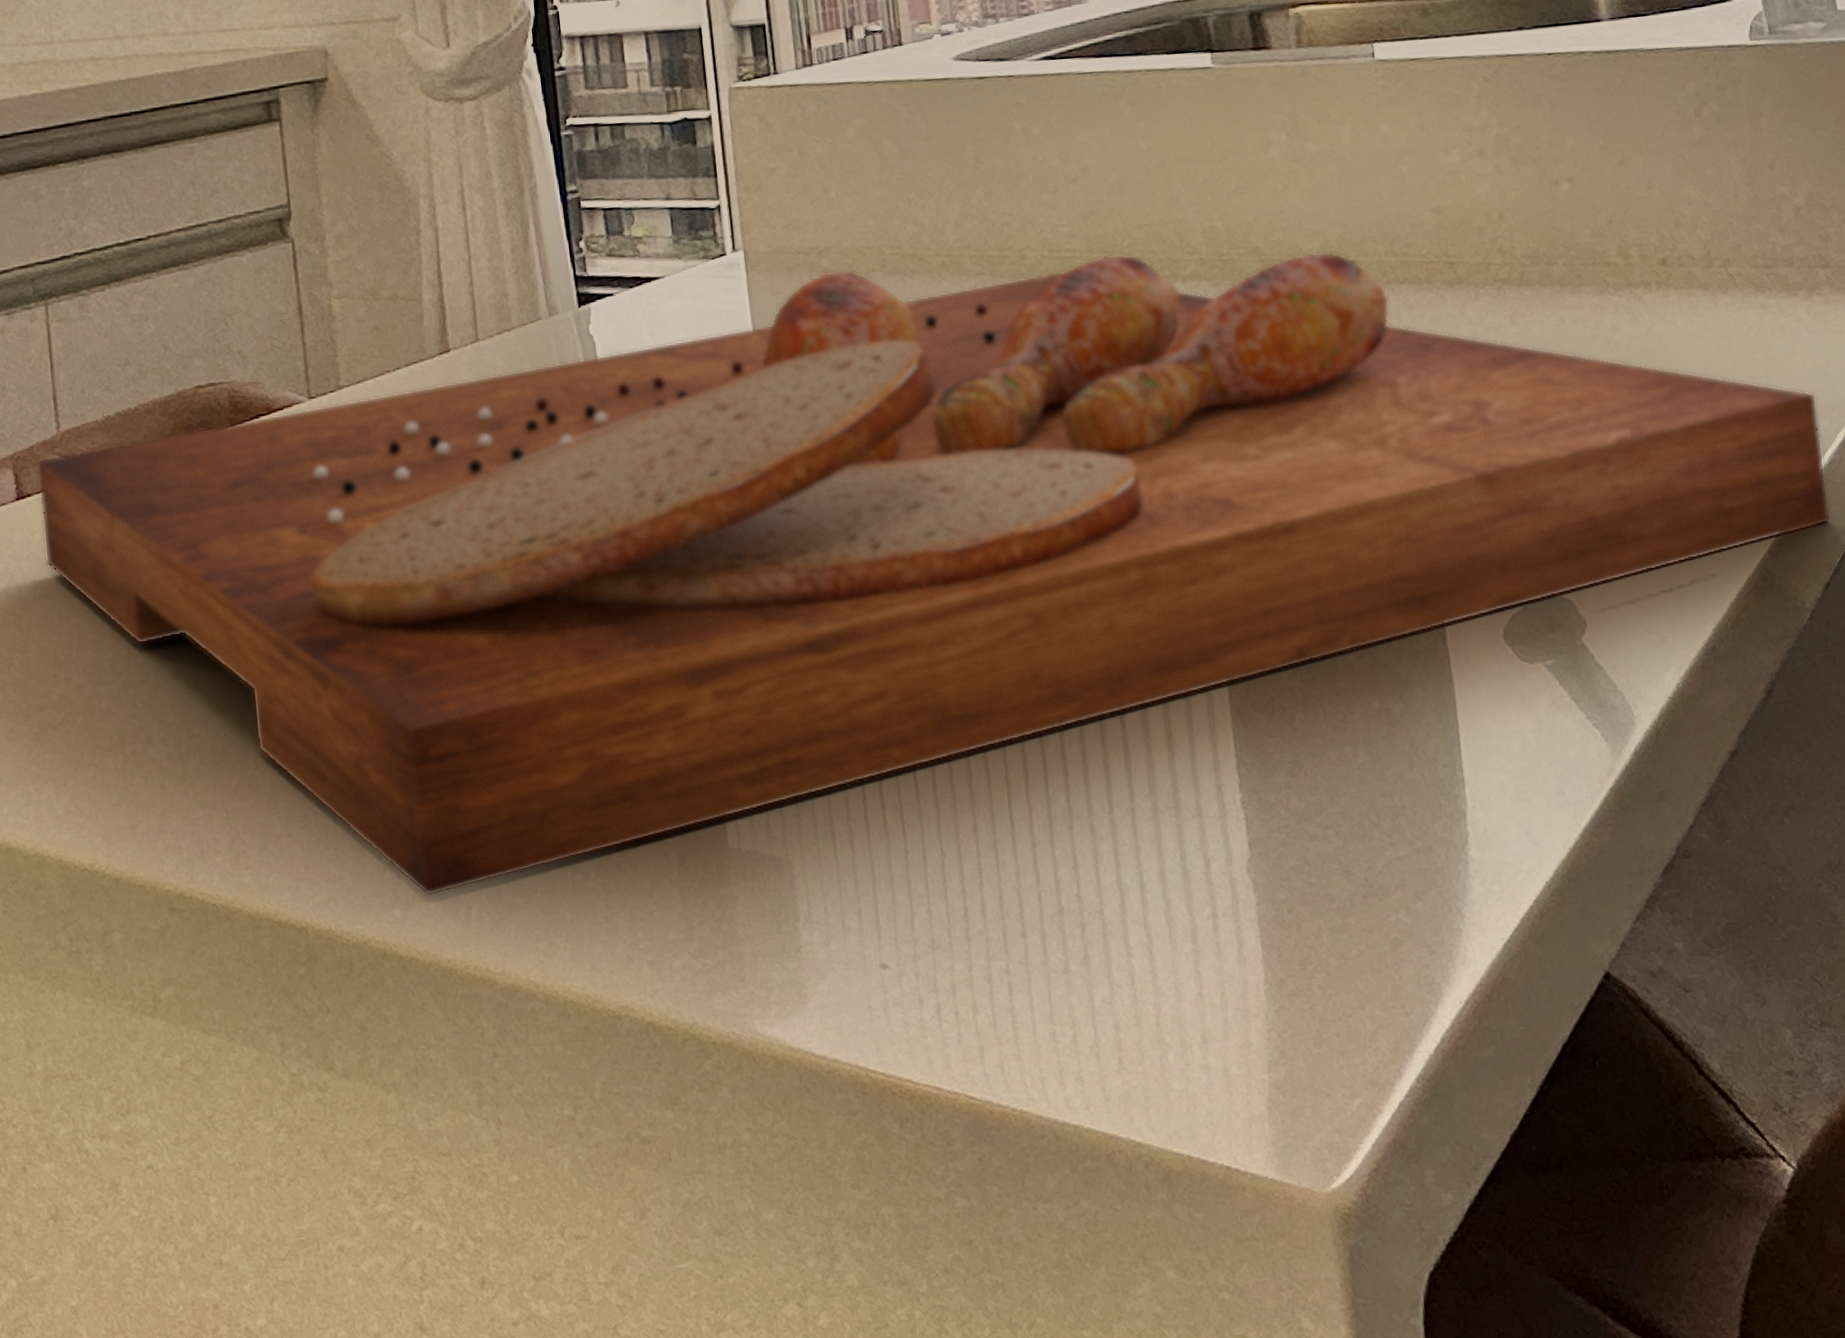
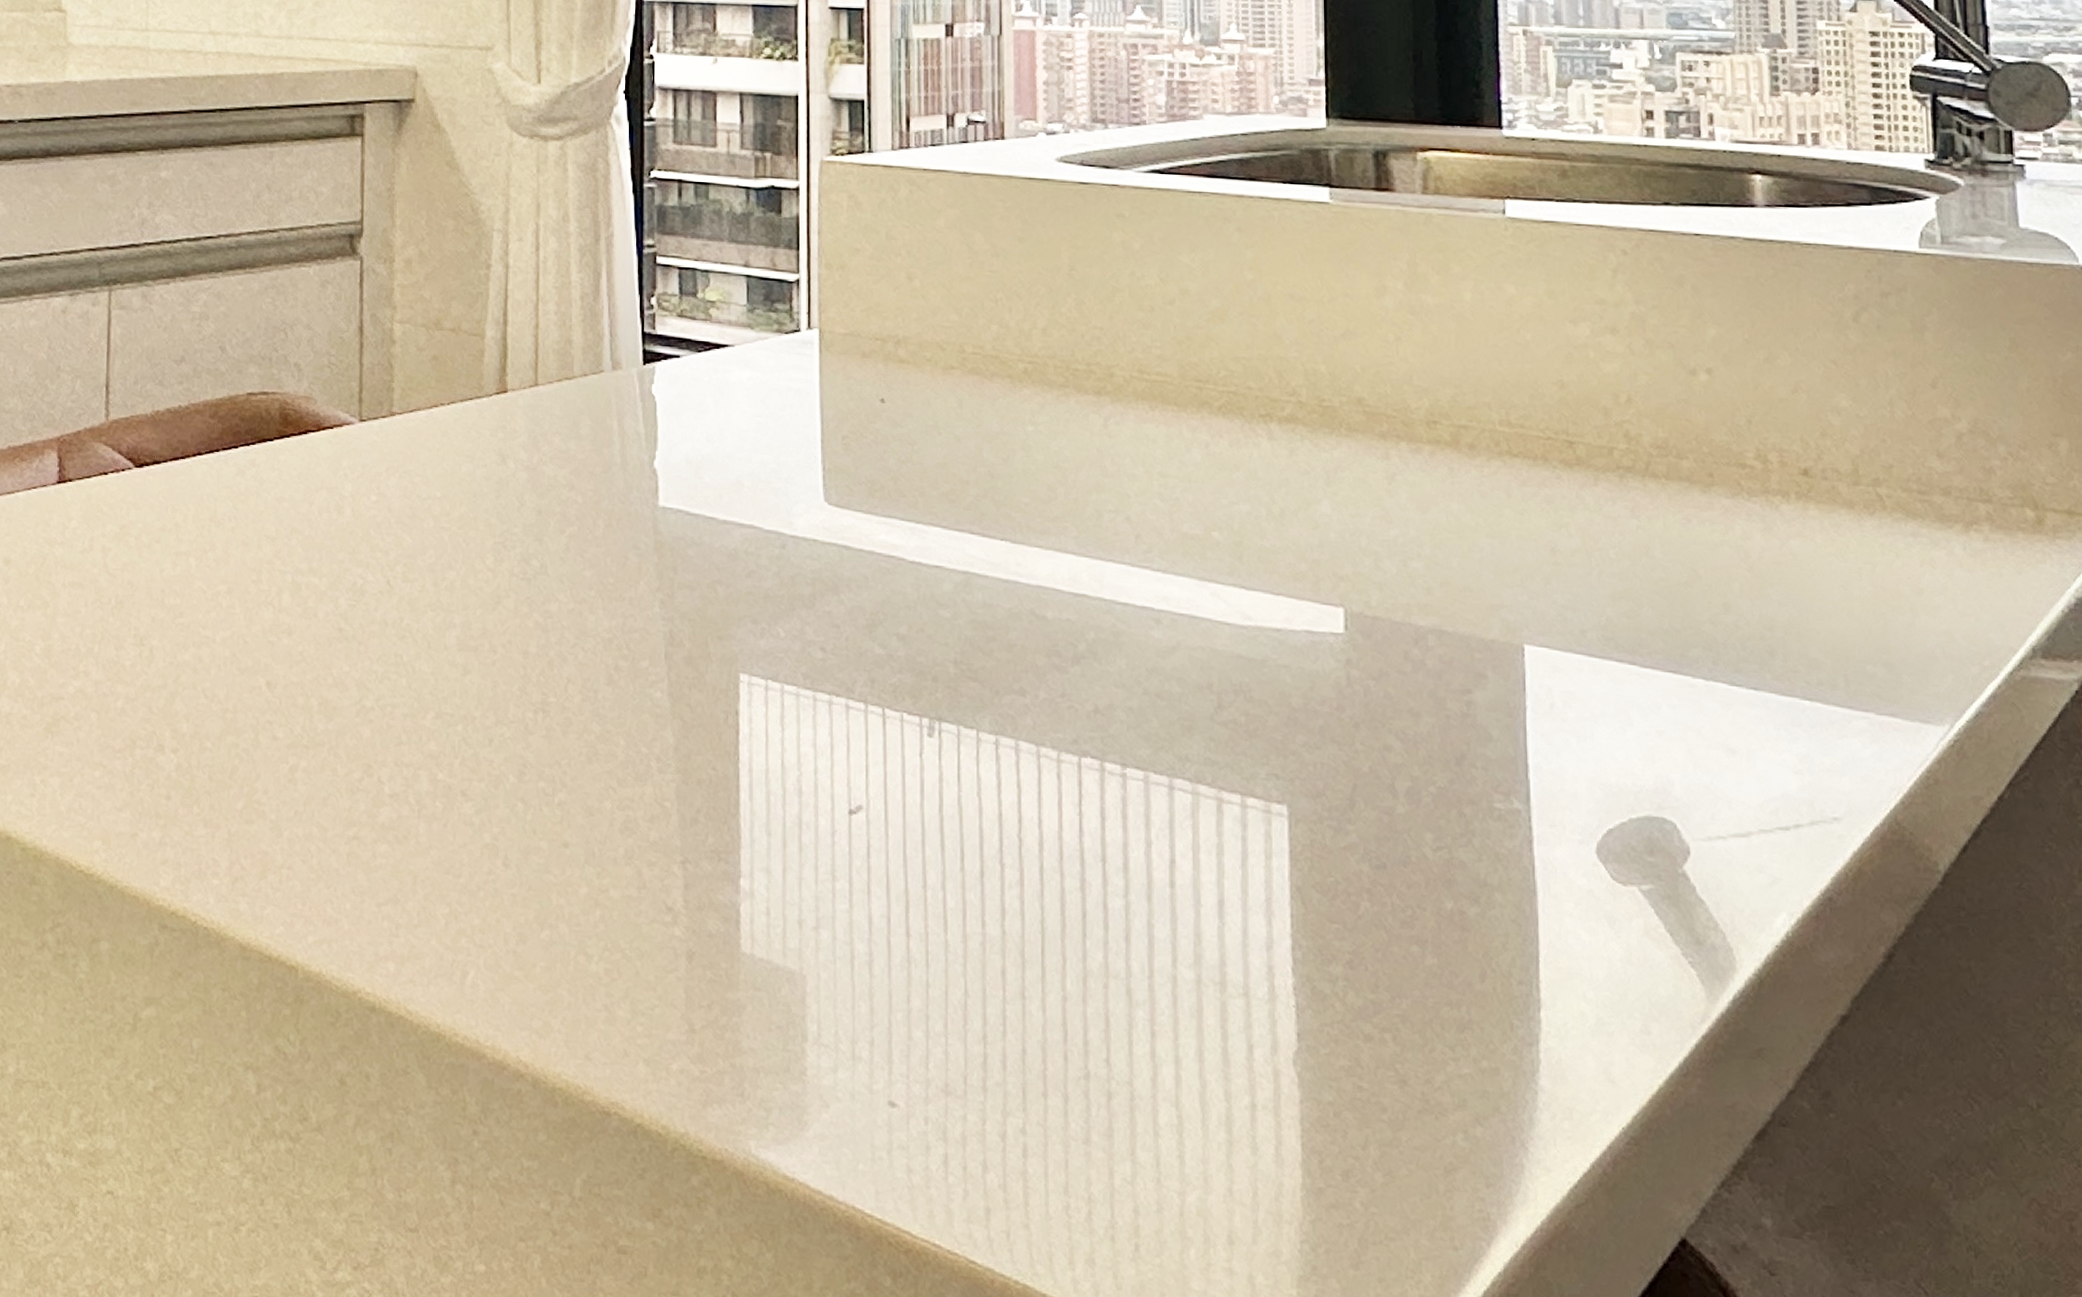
cutting board: present [36,252,1831,896] -> none [79,362,1973,955]

